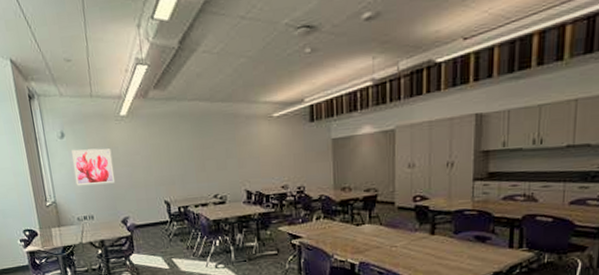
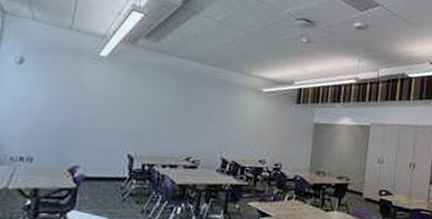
wall art: present [71,148,115,186] -> none [21,78,78,126]

